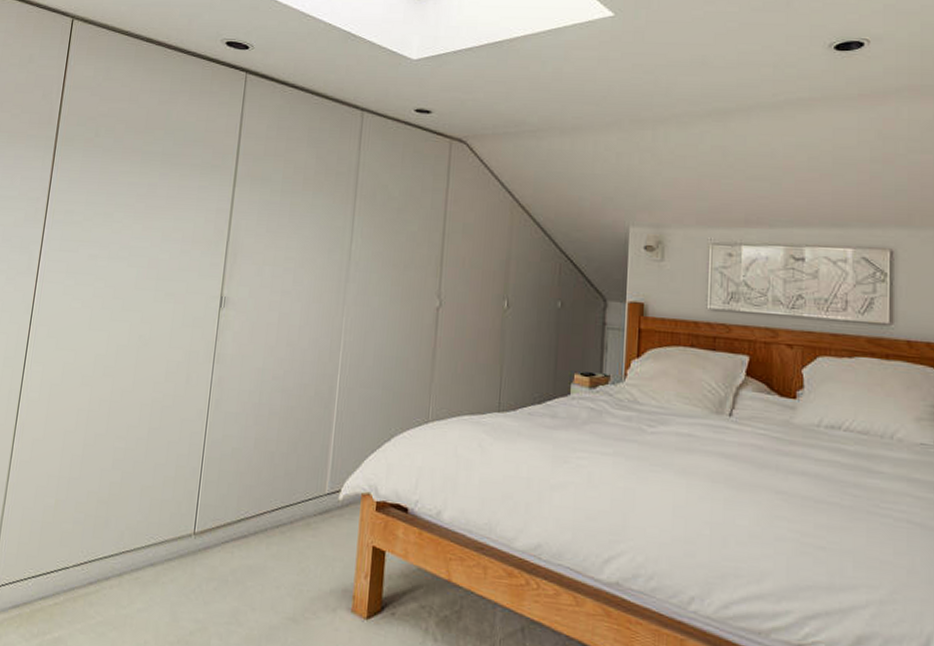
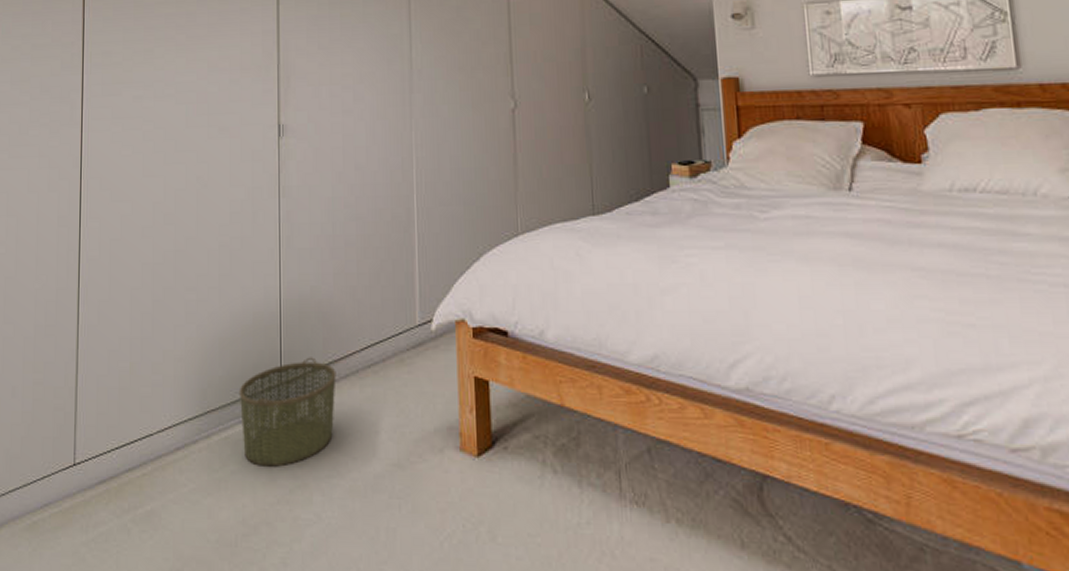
basket: none [151,512,247,610] -> present [239,357,336,467]

